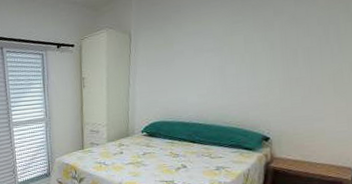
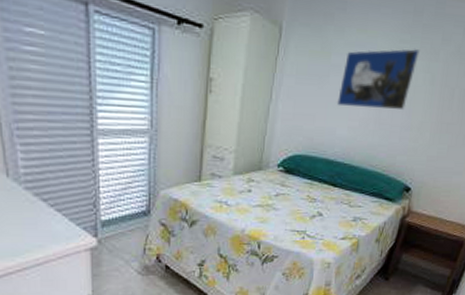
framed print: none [184,24,254,81] -> present [337,48,420,111]

